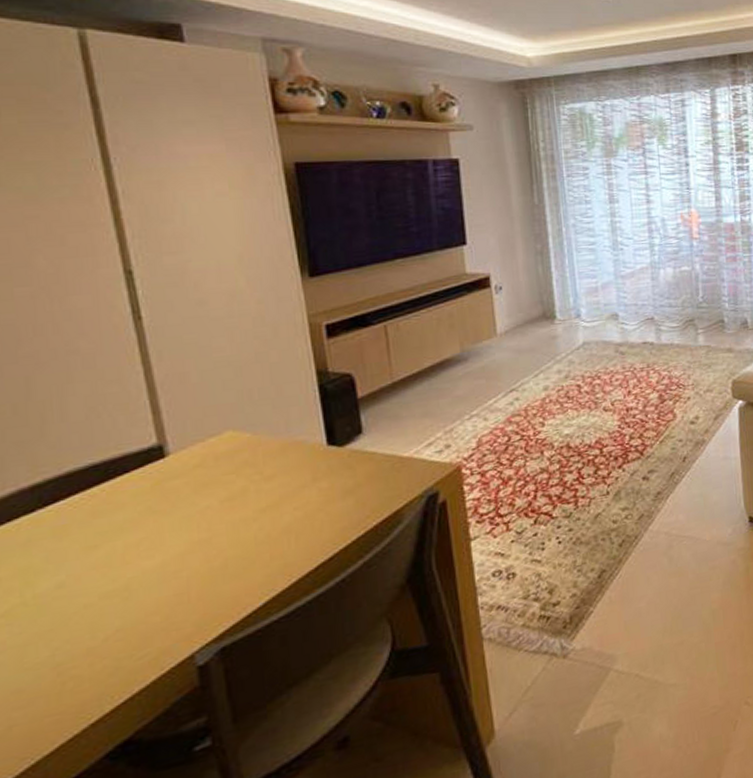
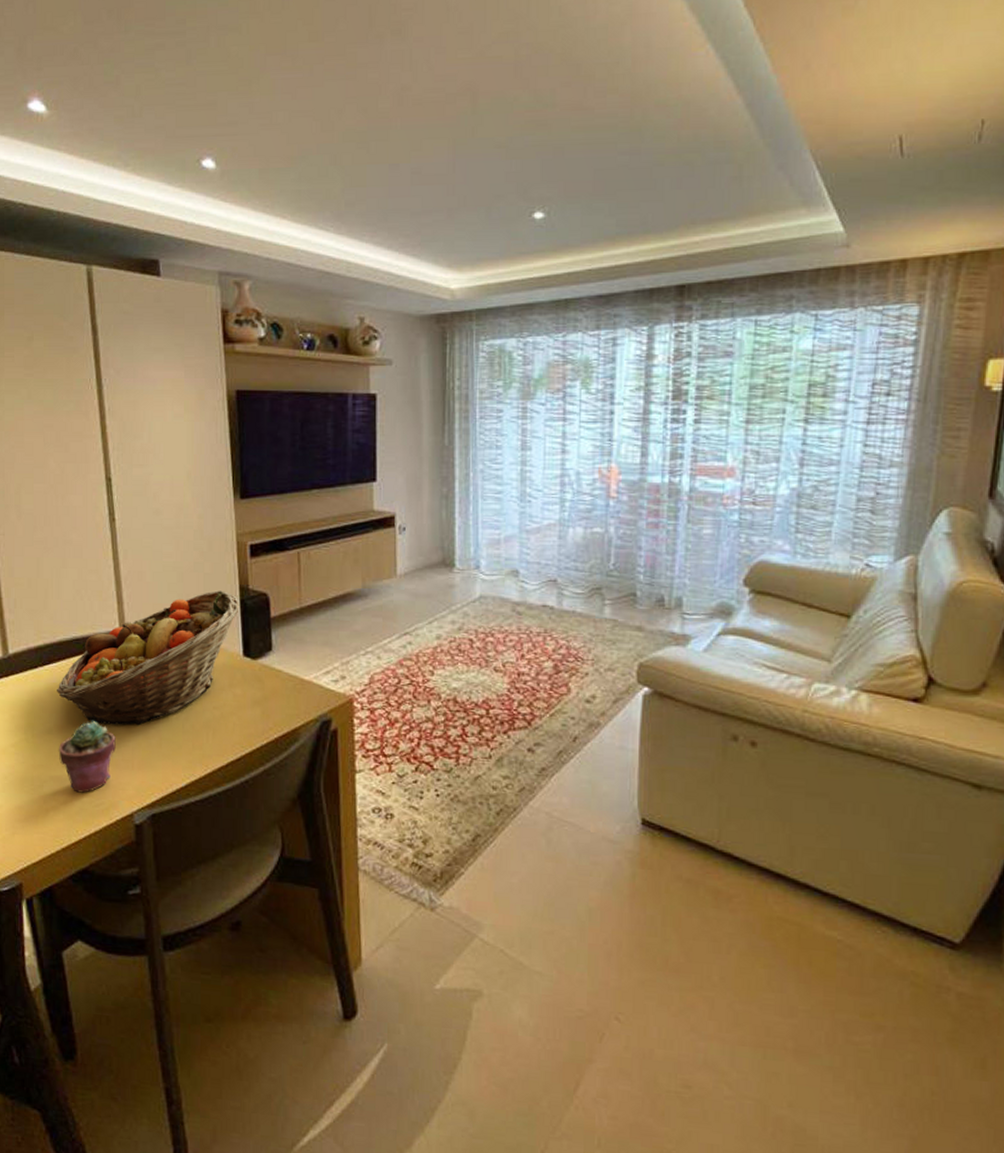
fruit basket: none [68,378,318,561] -> present [57,590,239,726]
potted succulent: none [75,558,163,651] -> present [58,721,116,793]

